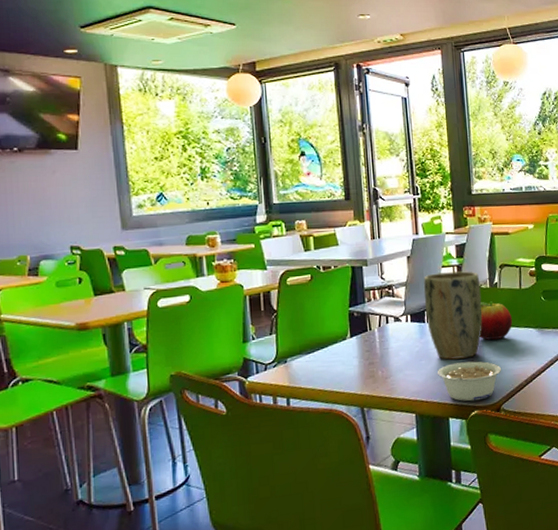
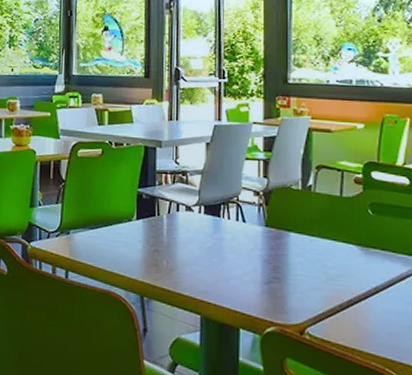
plant pot: present [423,271,483,360] -> none [221,165,290,266]
legume: present [437,361,502,402] -> none [229,268,310,317]
fruit: present [479,301,513,341] -> none [284,204,328,251]

